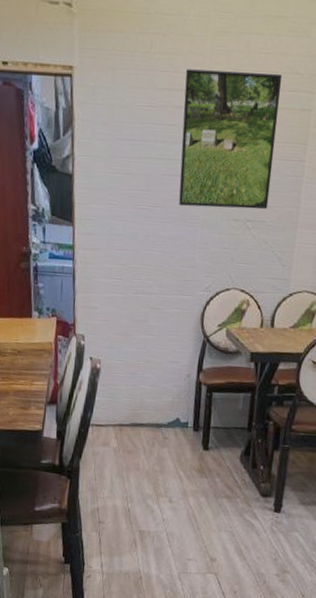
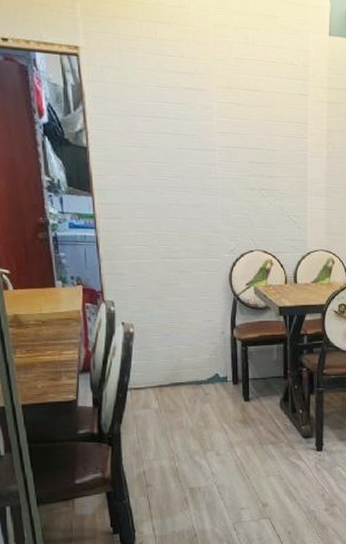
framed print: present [179,69,283,210] -> none [191,55,280,180]

